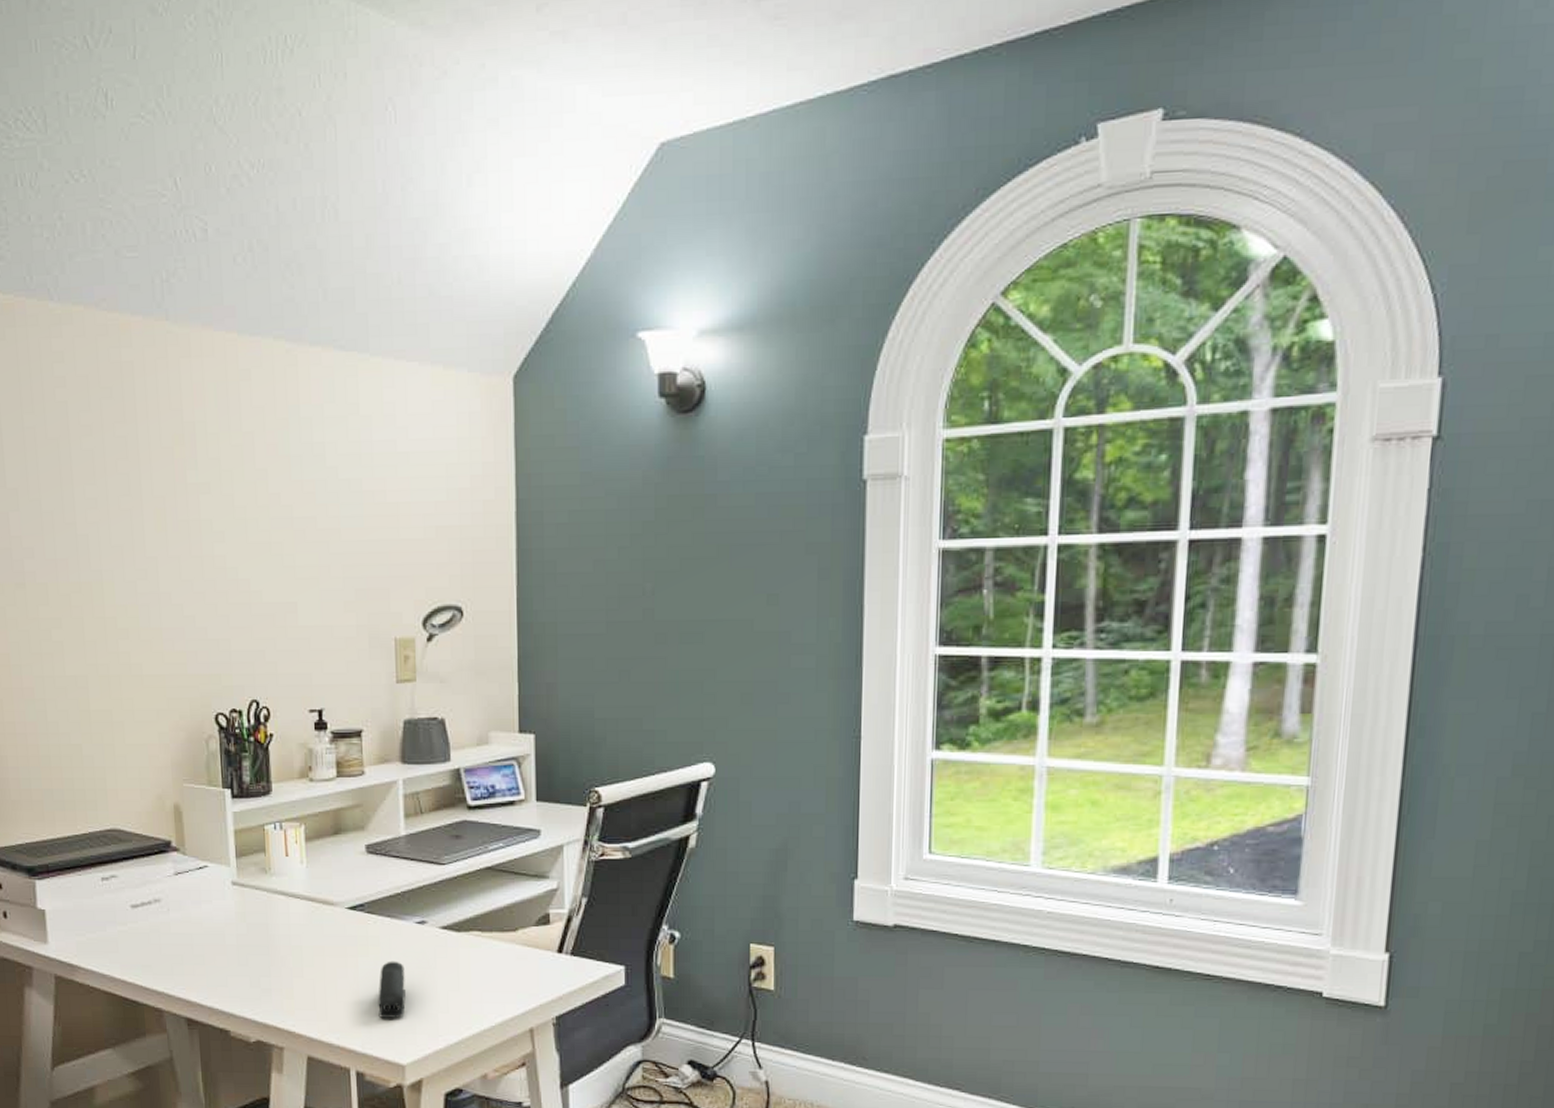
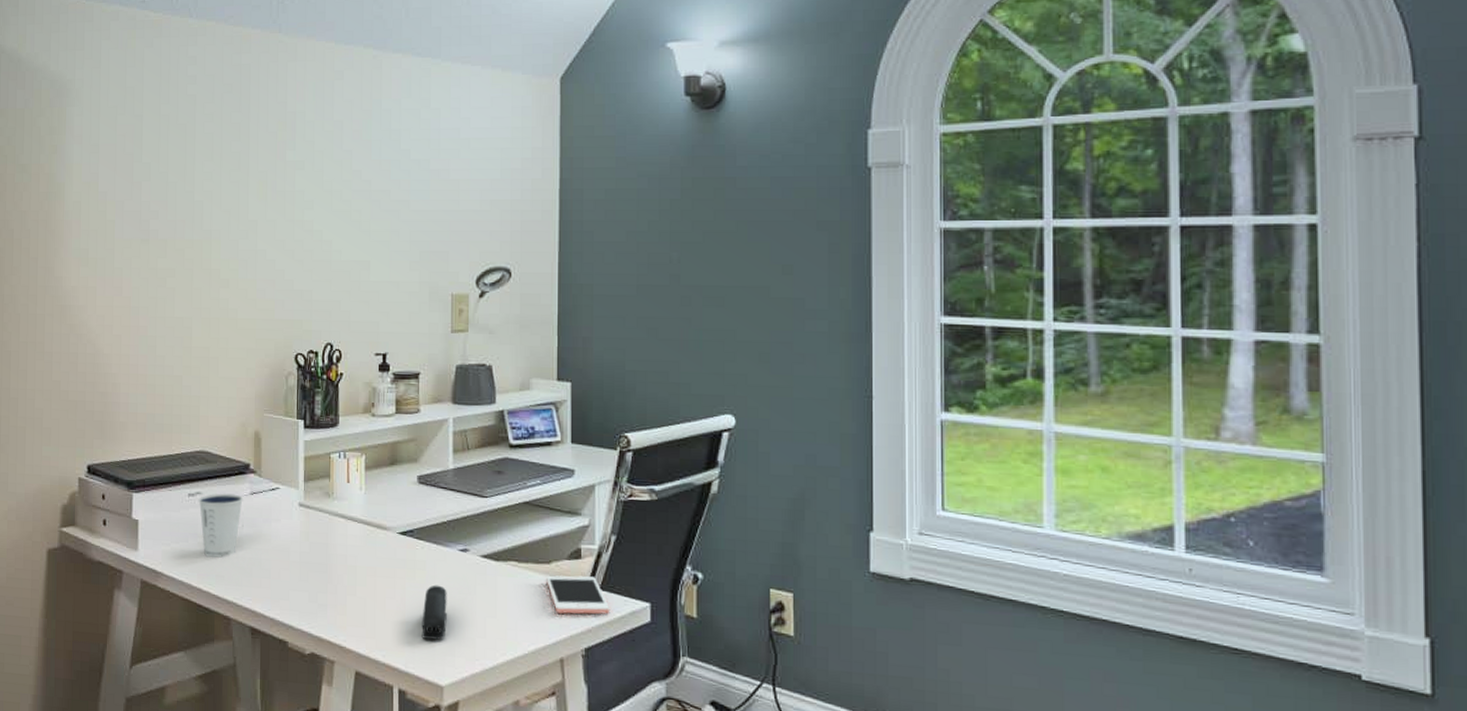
dixie cup: none [114,875,166,946] -> present [198,493,243,558]
cell phone: none [512,942,581,983] -> present [545,575,609,615]

